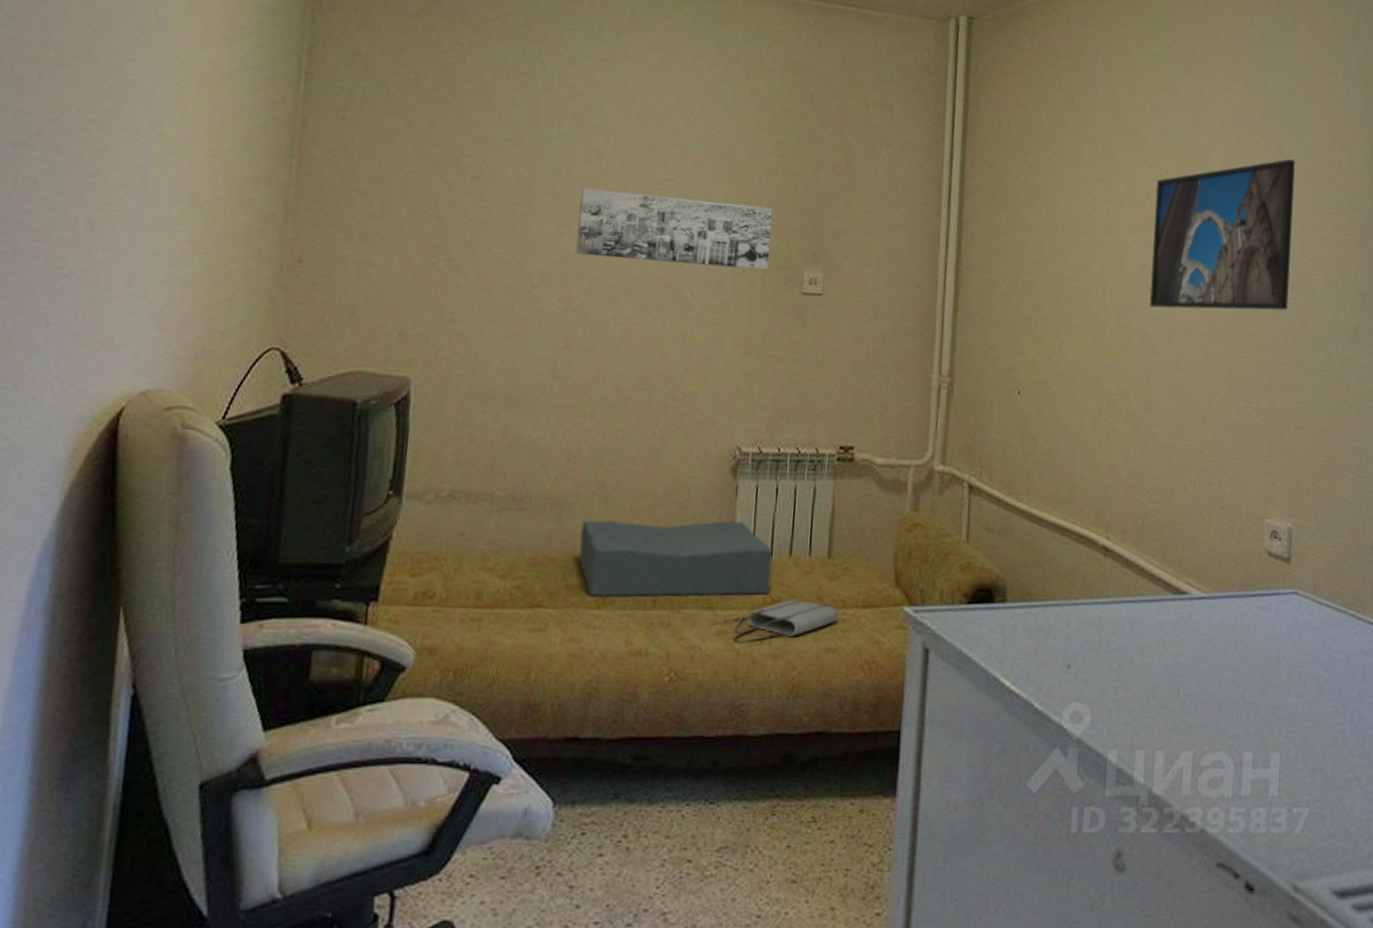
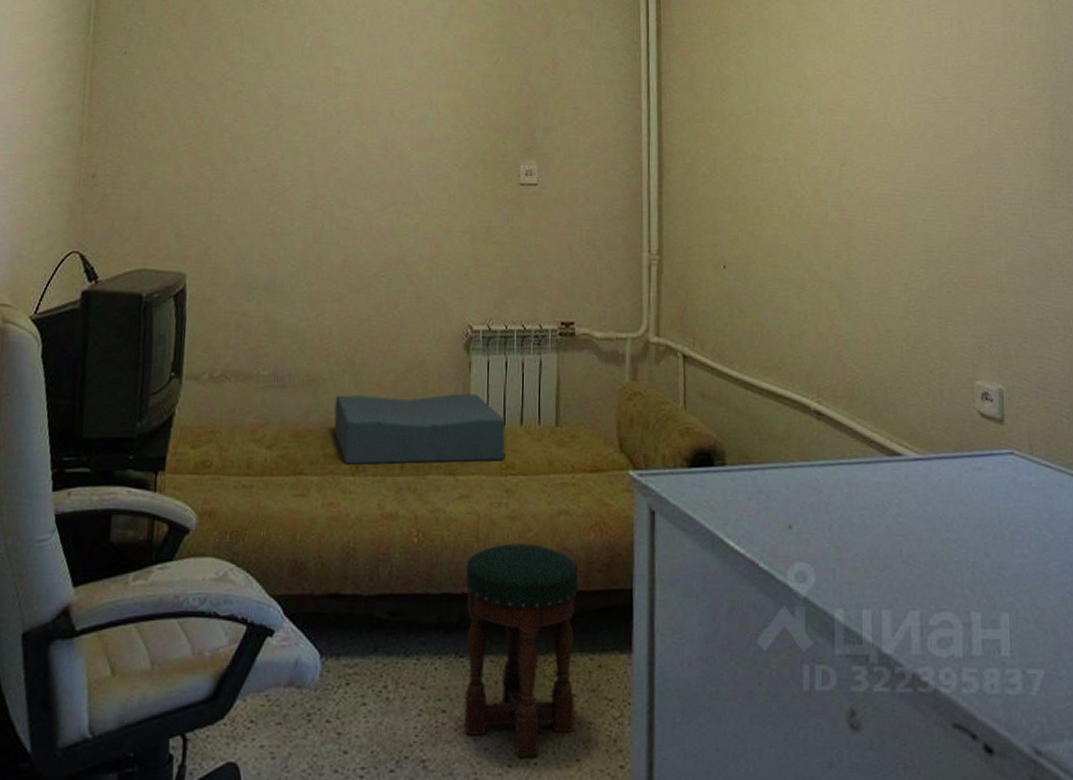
wall art: present [576,188,773,271] -> none [320,101,489,165]
stool: none [711,683,844,908] -> present [464,543,579,758]
tote bag: present [734,599,839,638] -> none [474,465,569,501]
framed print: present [1150,159,1295,311] -> none [842,36,982,183]

